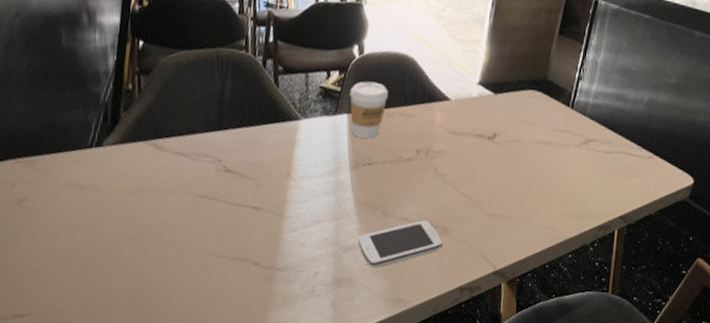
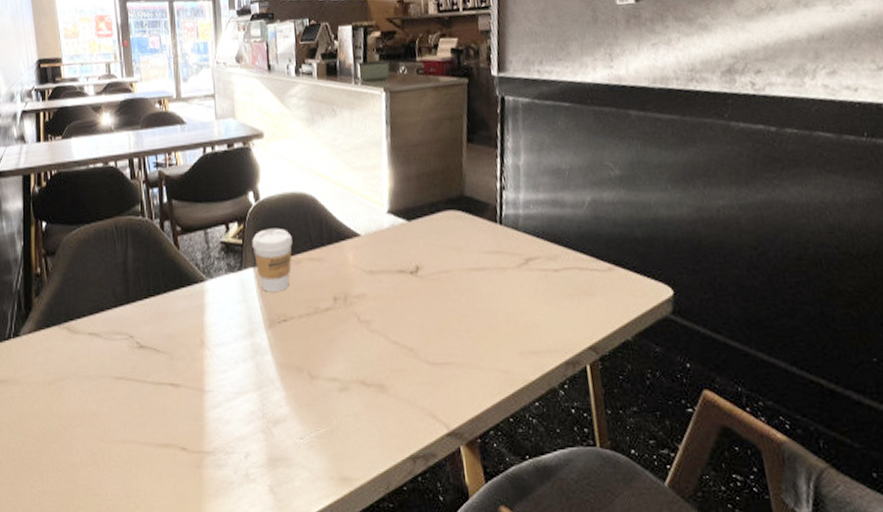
smartphone: present [358,220,443,268] -> none [286,378,382,441]

